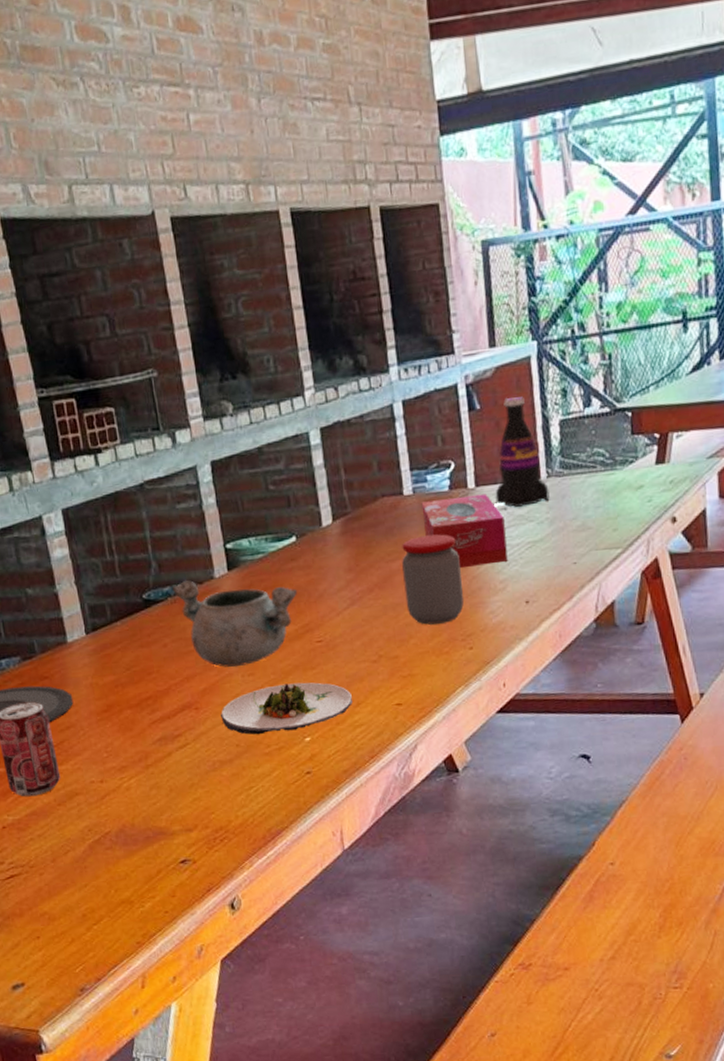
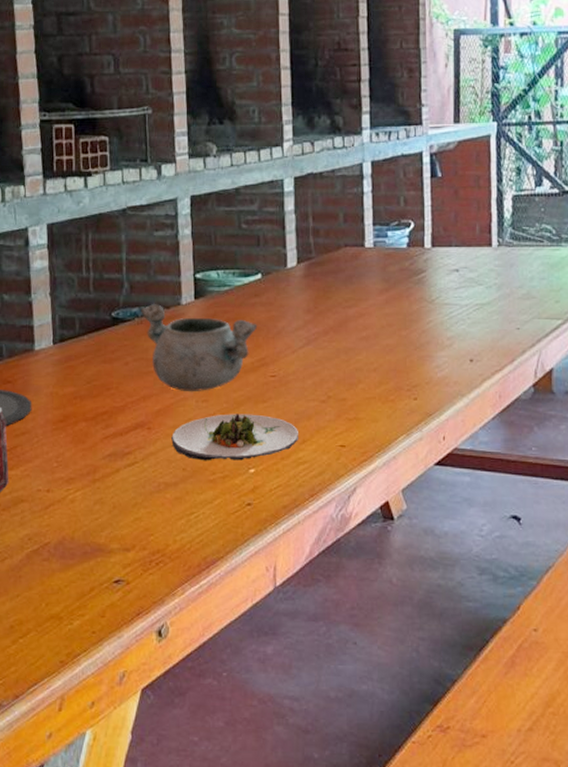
jar: present [402,534,464,625] -> none [358,287,412,372]
tissue box: present [421,494,508,568] -> none [380,254,456,321]
beverage bottle: present [495,397,550,507] -> none [449,170,499,270]

